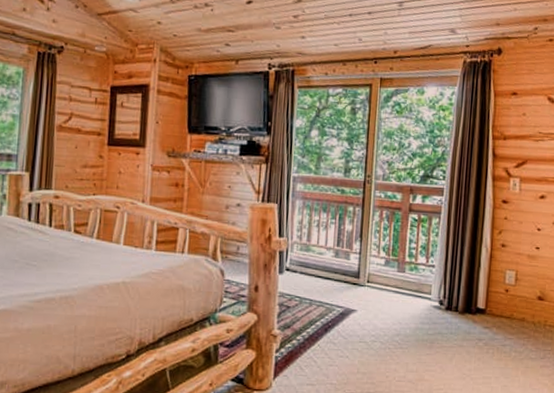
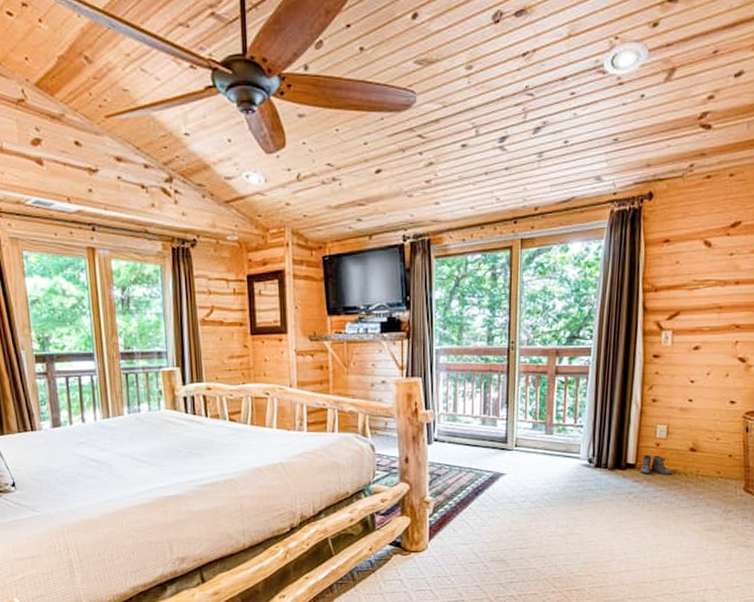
boots: none [489,300,521,324] -> present [640,455,672,476]

